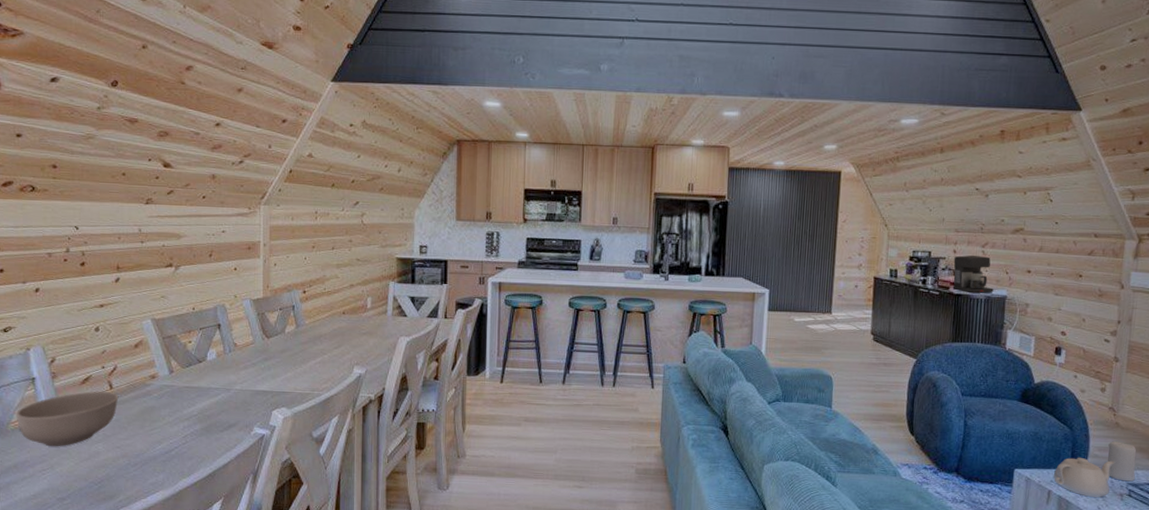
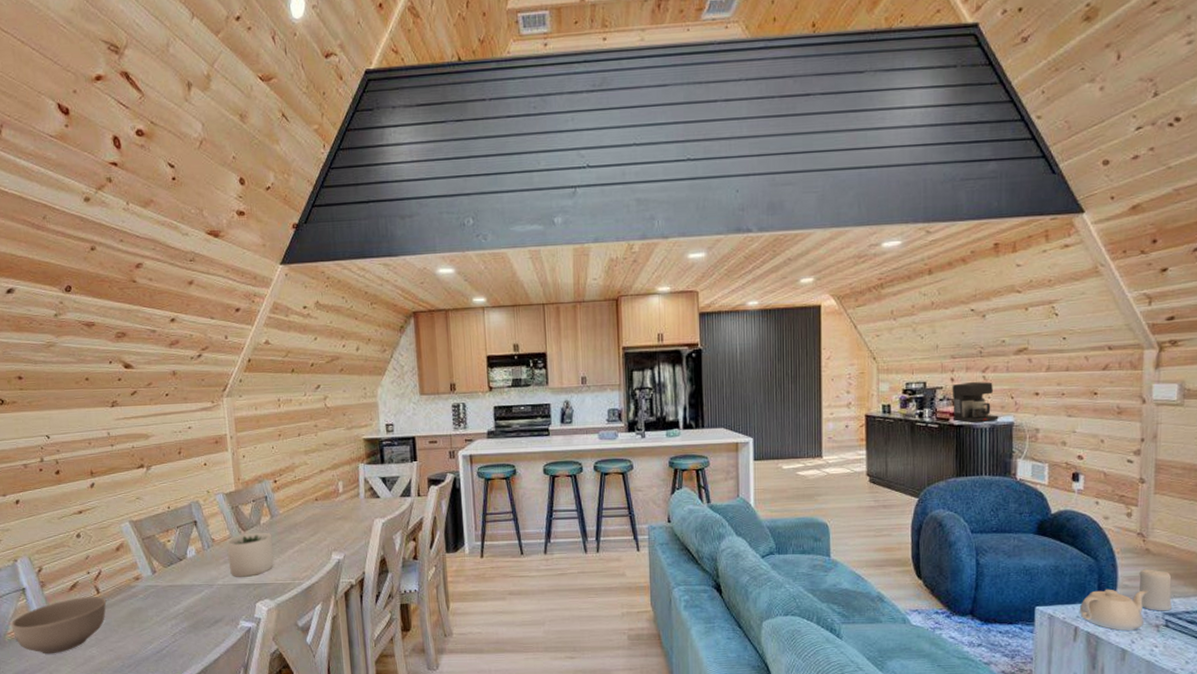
planter: none [248,340,296,384] -> present [226,532,274,577]

